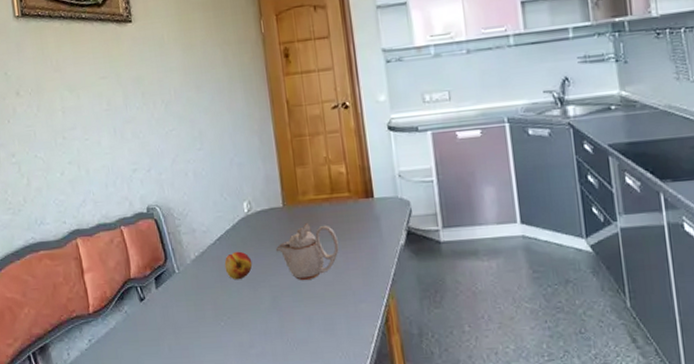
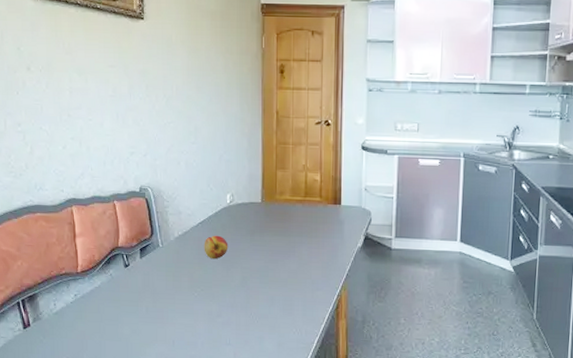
teapot: present [275,223,339,280] -> none [250,219,305,266]

